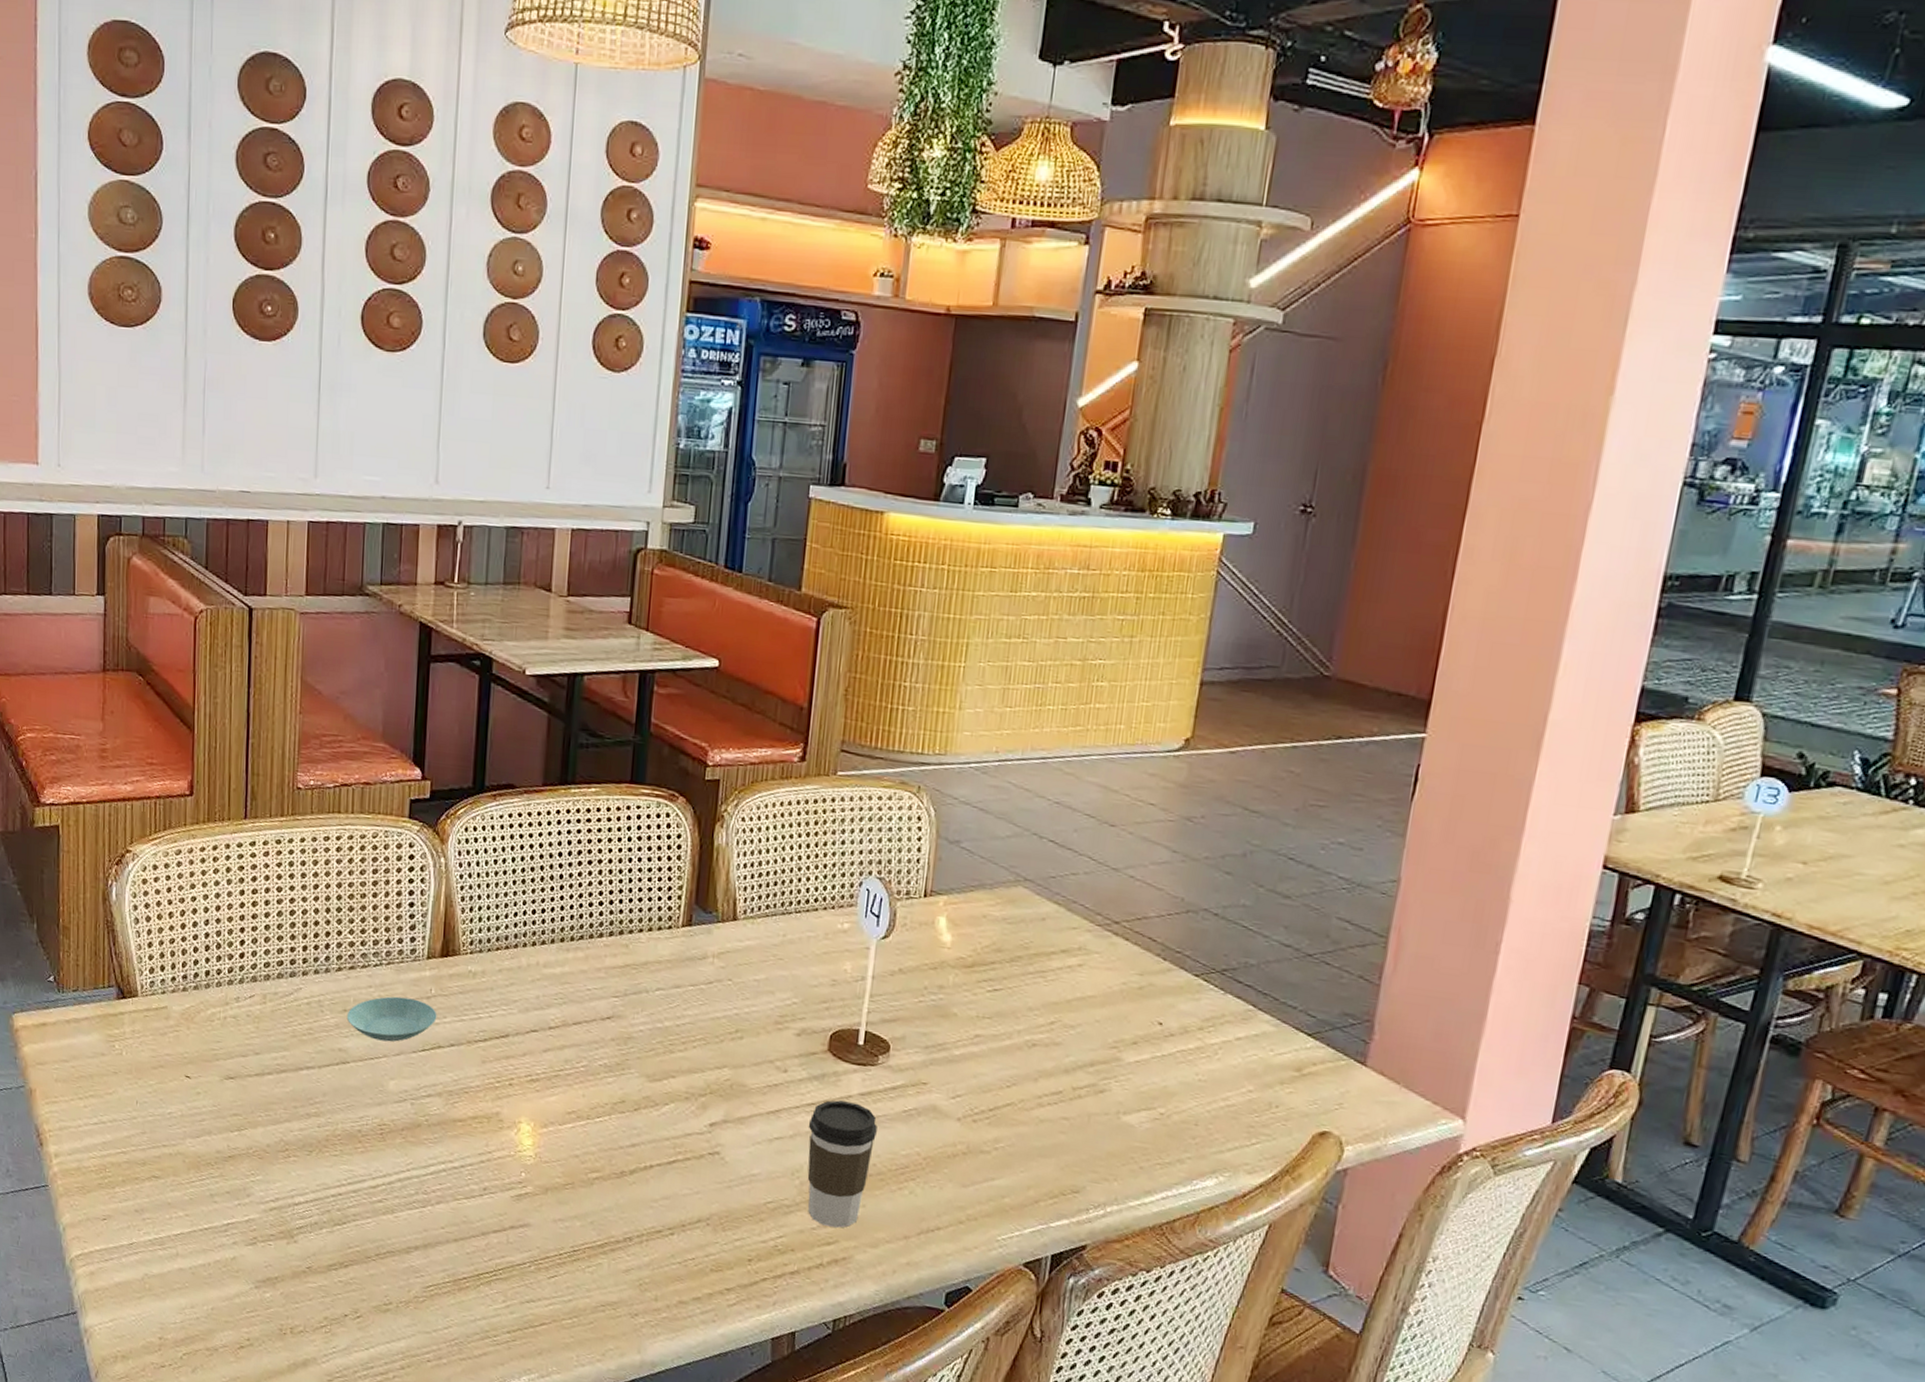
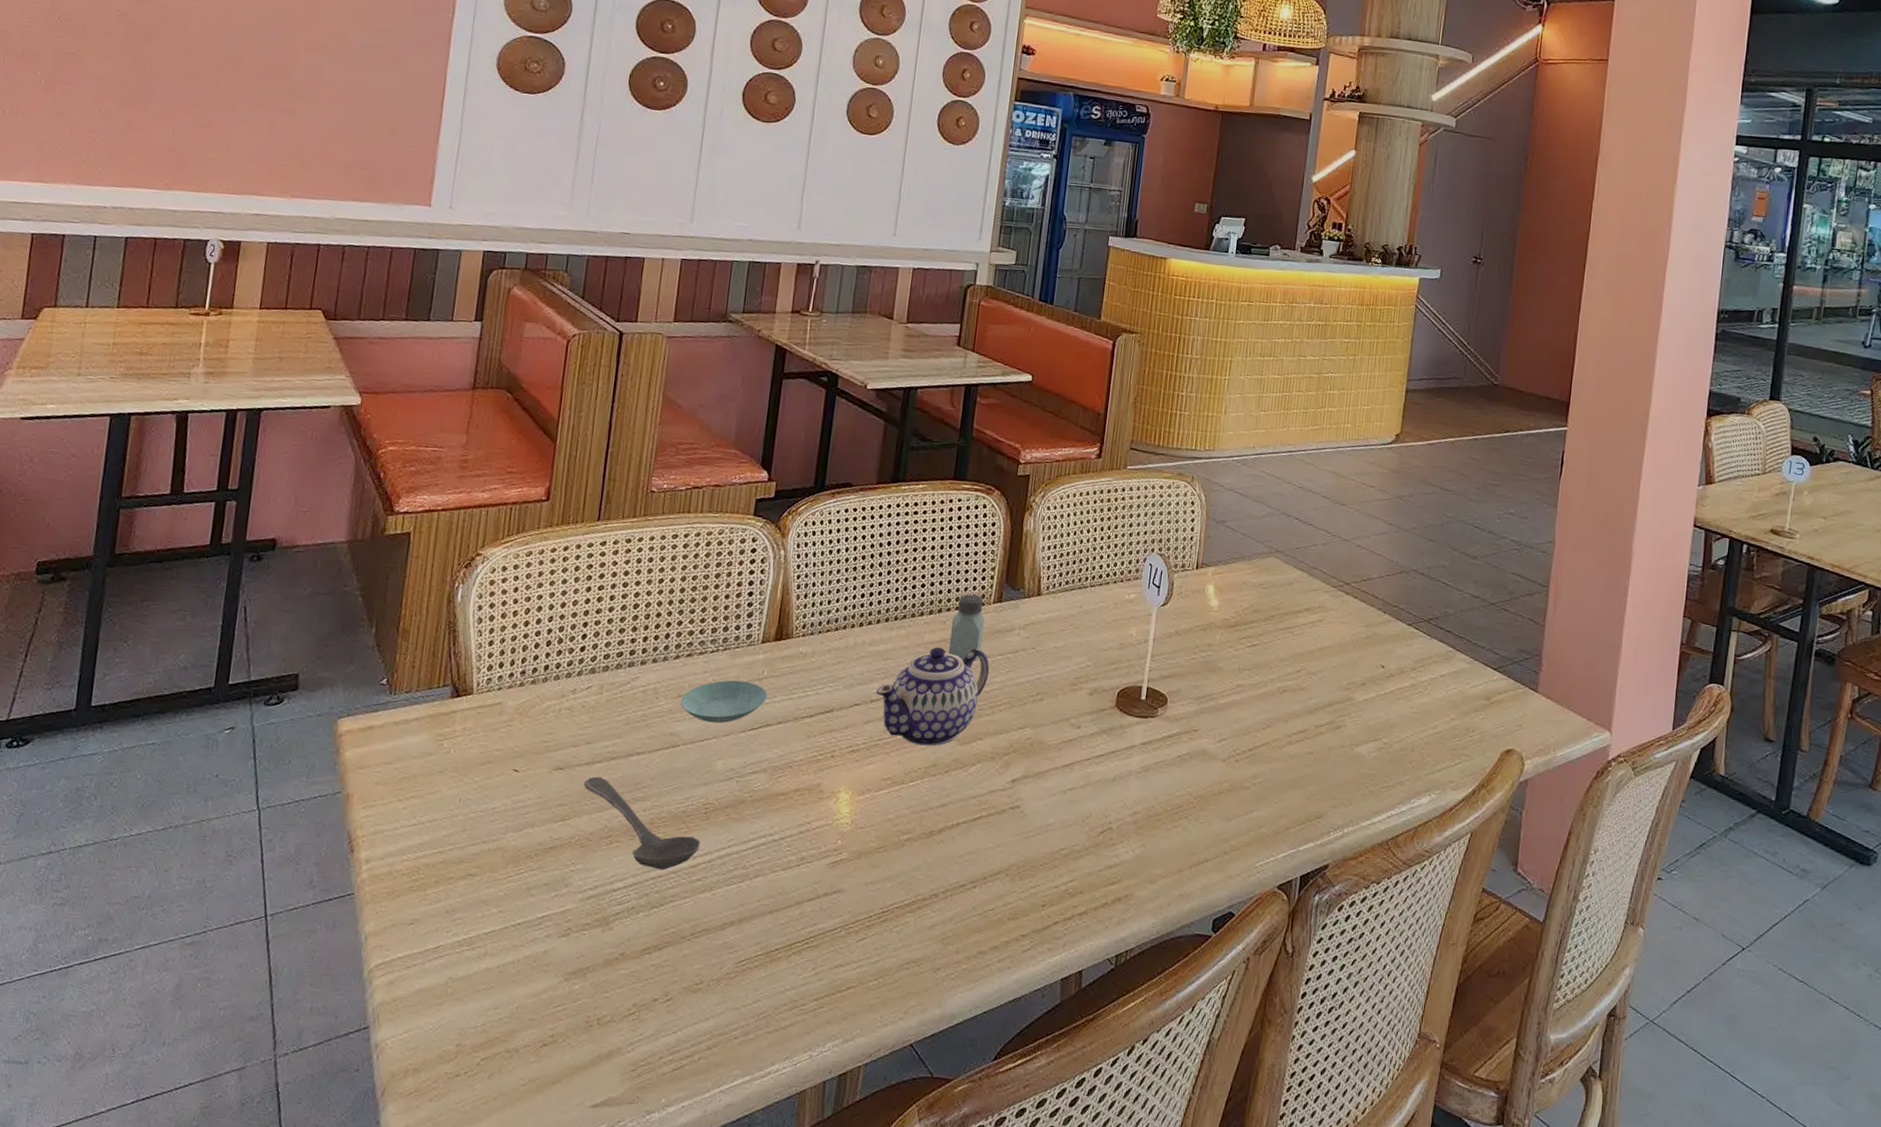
stirrer: none [256,1088,378,1189] -> present [584,776,701,871]
teapot: none [555,972,680,1081] -> present [876,646,990,746]
saltshaker: none [632,915,674,990] -> present [948,594,986,660]
coffee cup: present [807,1100,877,1228] -> none [1095,750,1156,868]

